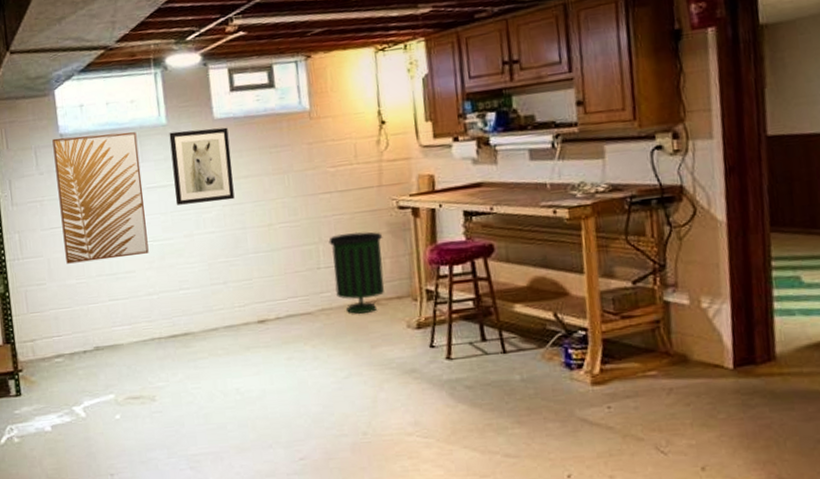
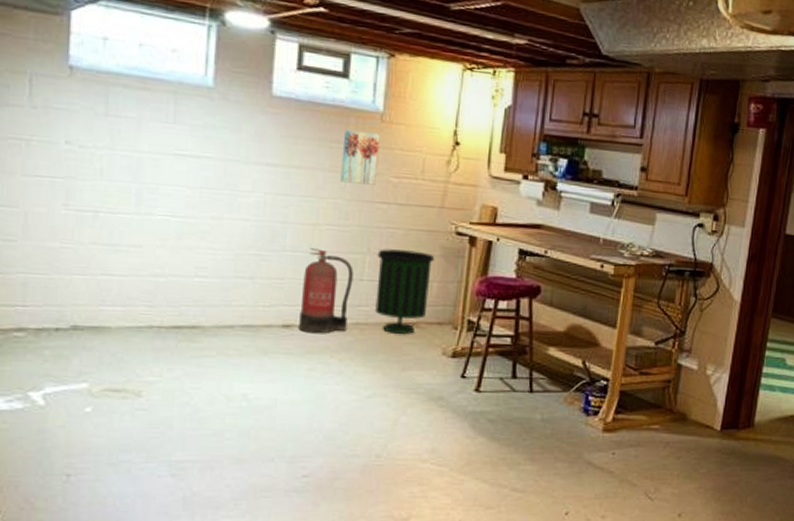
wall art: present [52,132,149,264] -> none [50,68,173,229]
wall art: present [169,127,235,205] -> none [208,97,286,189]
fire extinguisher: none [267,246,314,325] -> present [299,248,353,334]
wall art: none [280,130,315,182] -> present [340,129,380,185]

